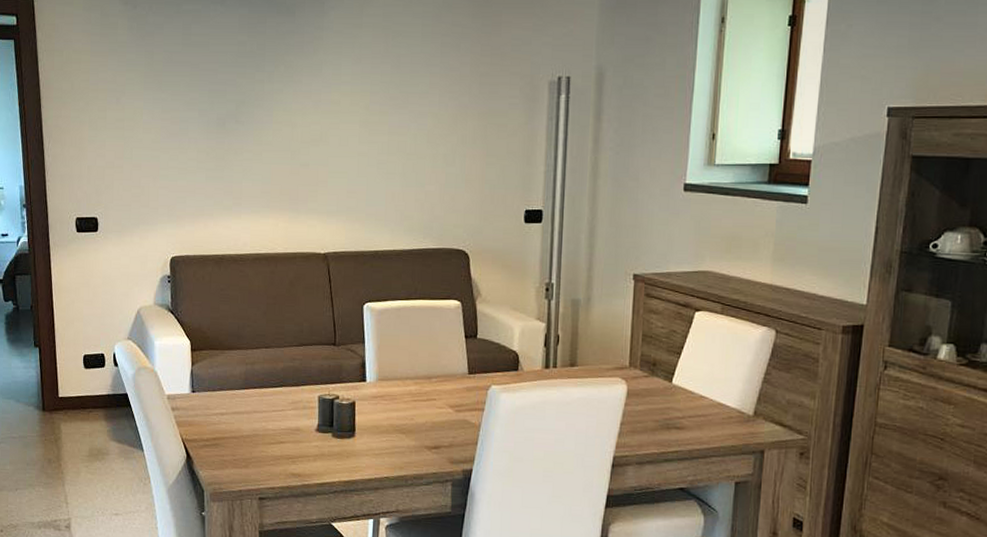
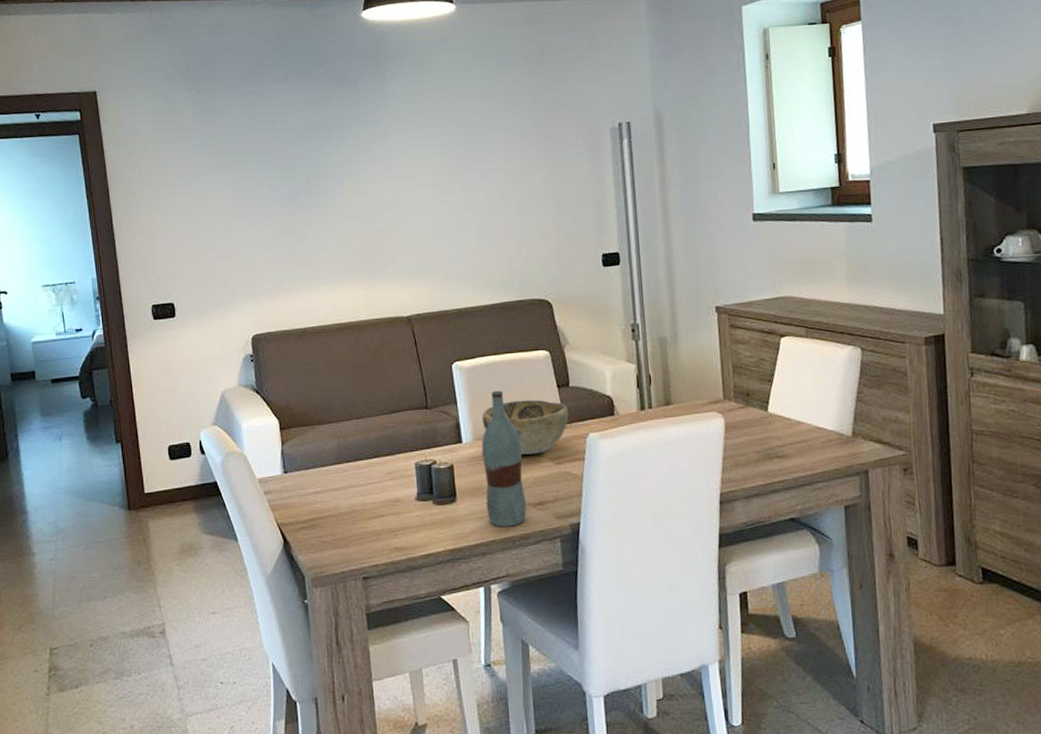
bottle: none [383,335,424,466] -> present [481,390,527,527]
decorative bowl: none [387,346,474,400] -> present [482,399,569,455]

